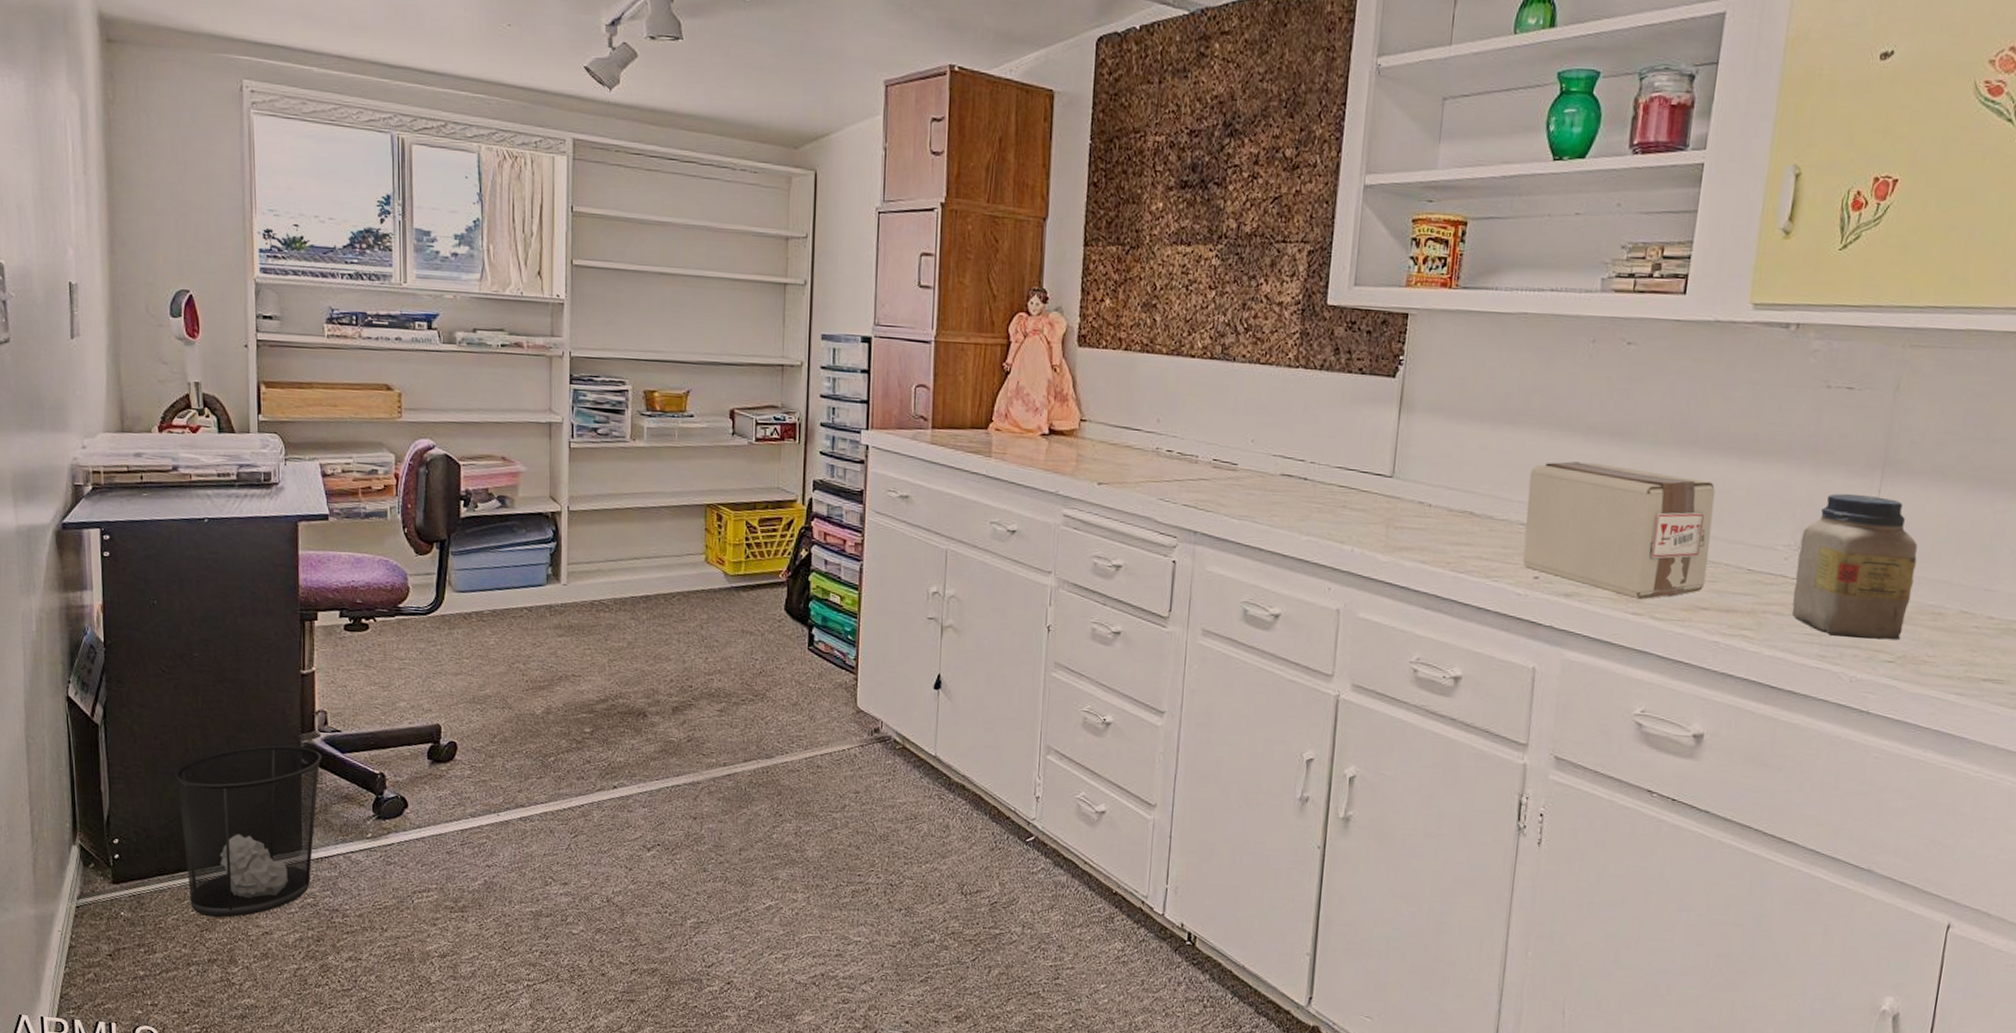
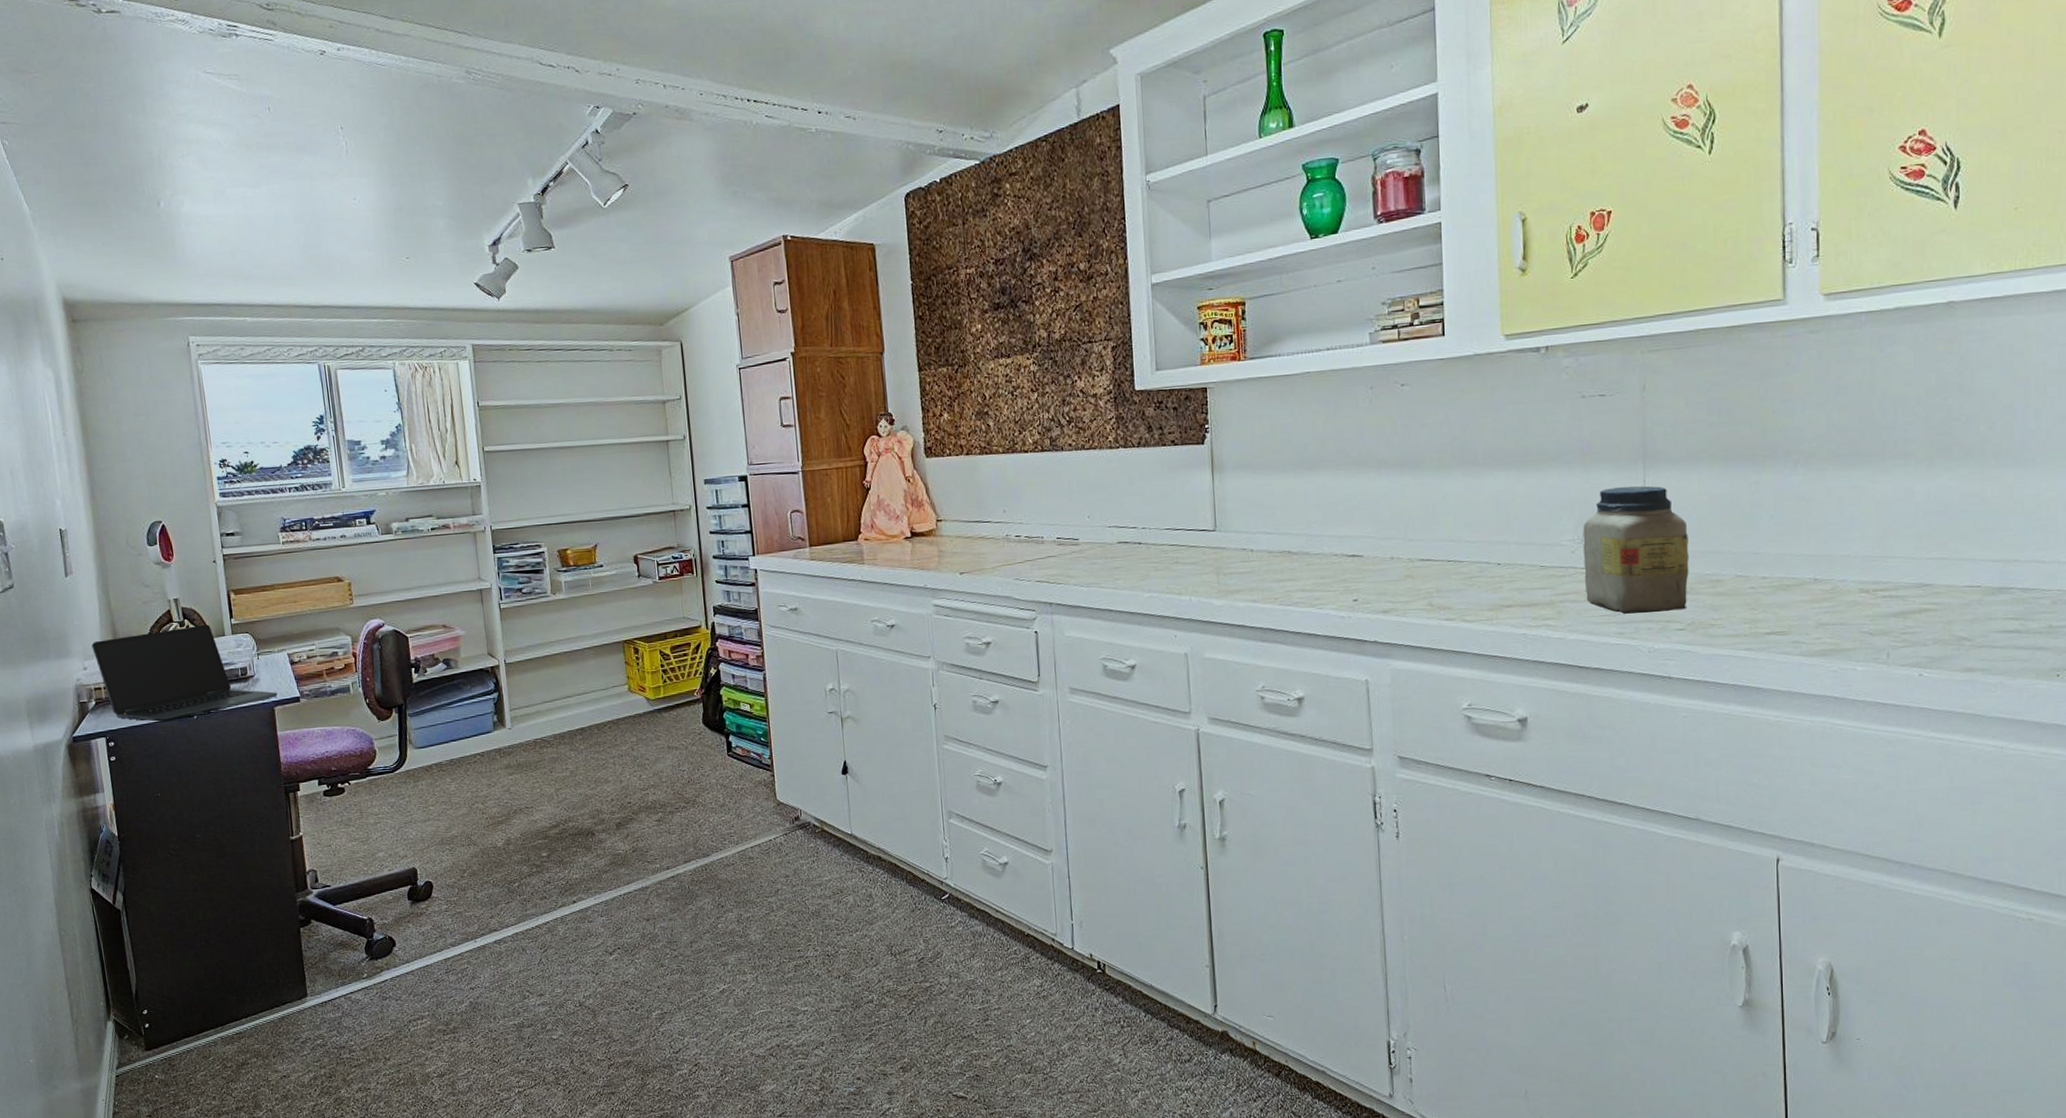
laptop: none [94,416,304,522] -> present [91,624,278,723]
waste bin: present [174,745,322,918] -> none [190,904,318,1069]
box: present [1522,461,1715,600] -> none [1335,492,1505,607]

